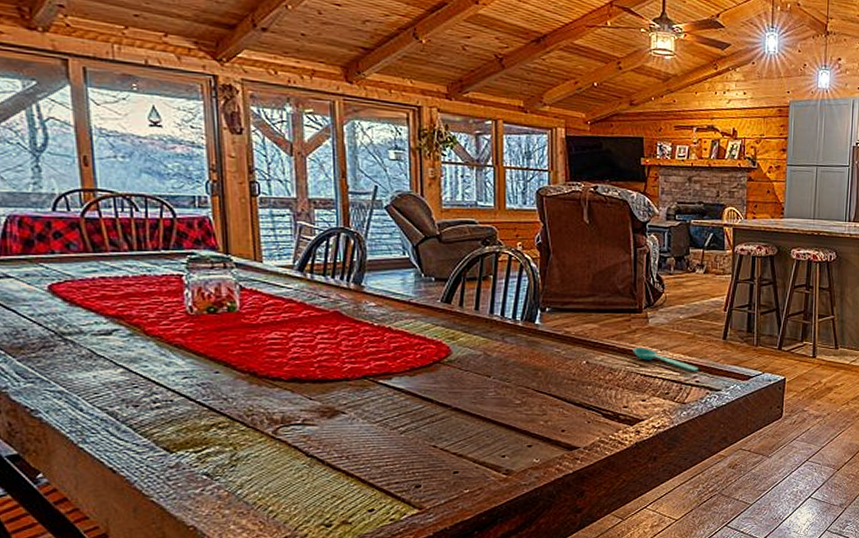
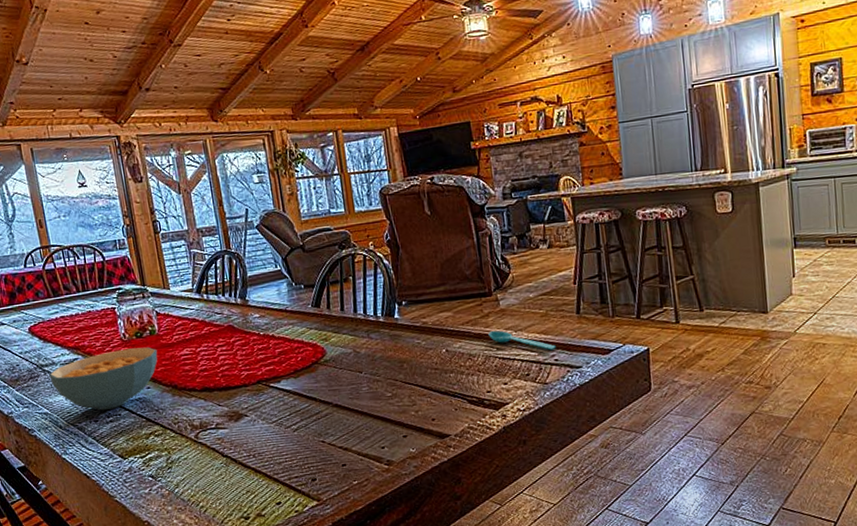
cereal bowl: none [72,325,235,394] -> present [49,347,158,410]

